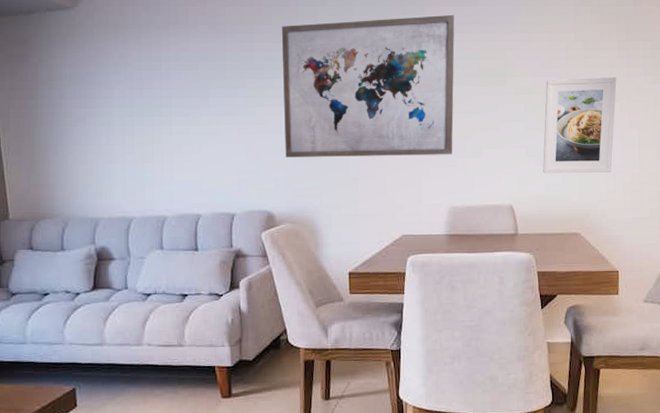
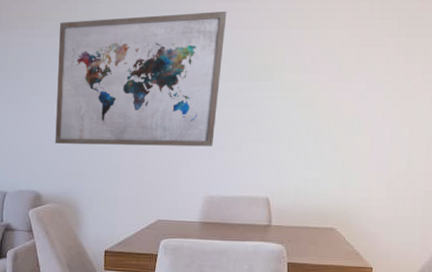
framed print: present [543,77,617,173] -> none [303,75,392,170]

